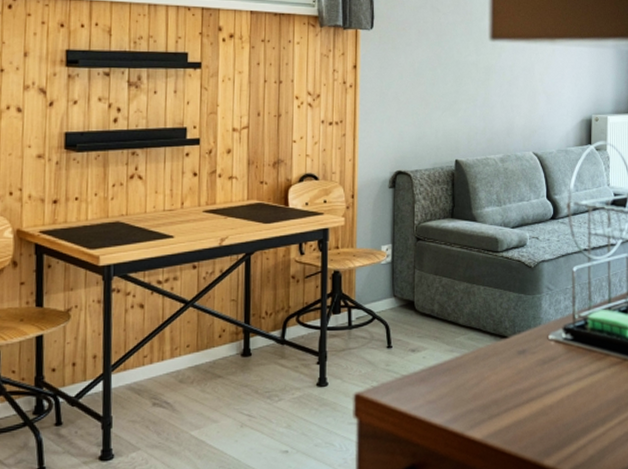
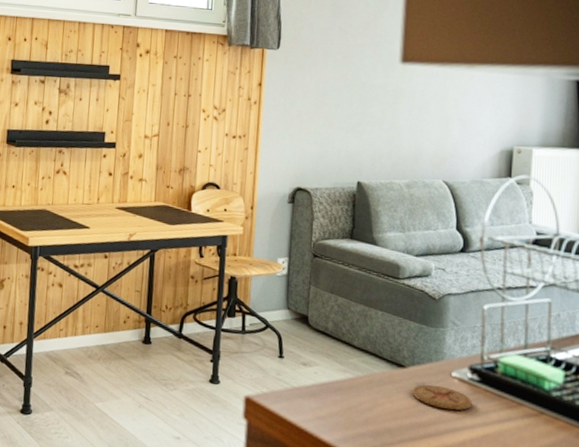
coaster: none [514,350,568,372] -> present [412,384,473,411]

